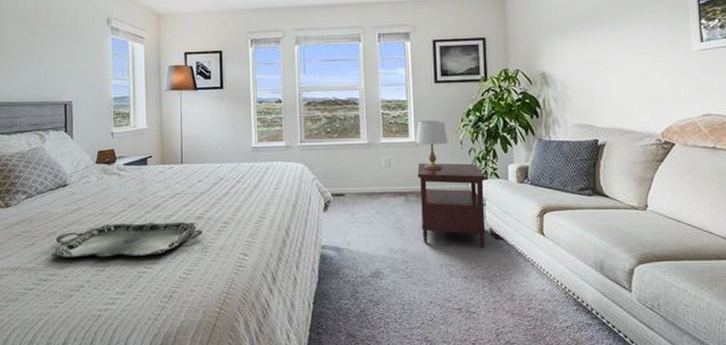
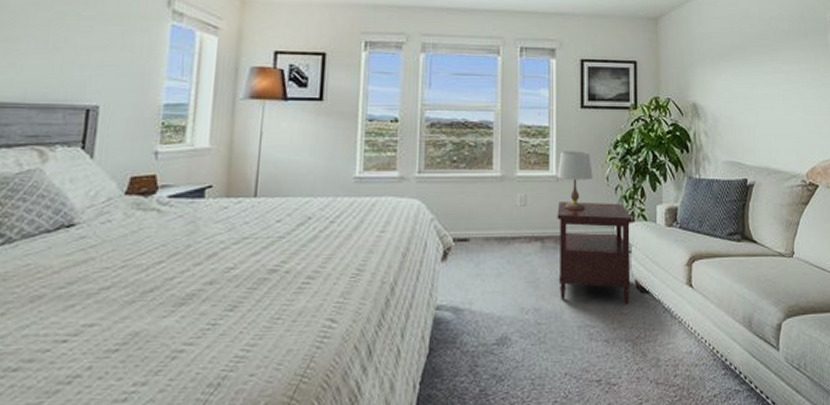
serving tray: present [52,221,203,258] -> none [33,276,276,334]

